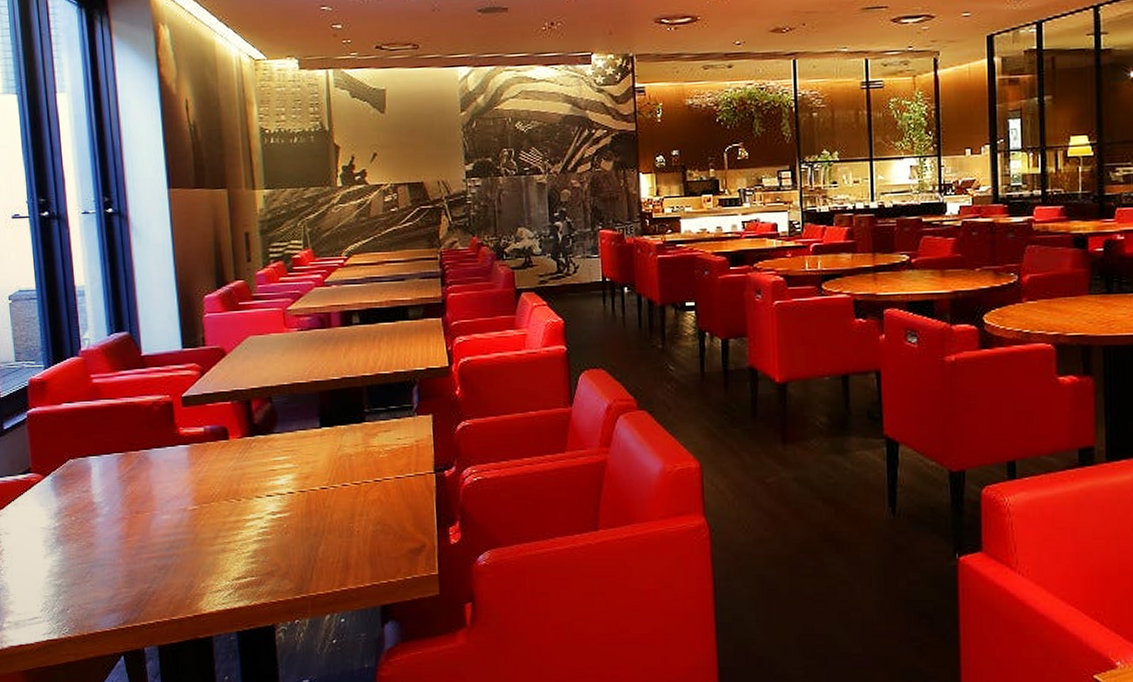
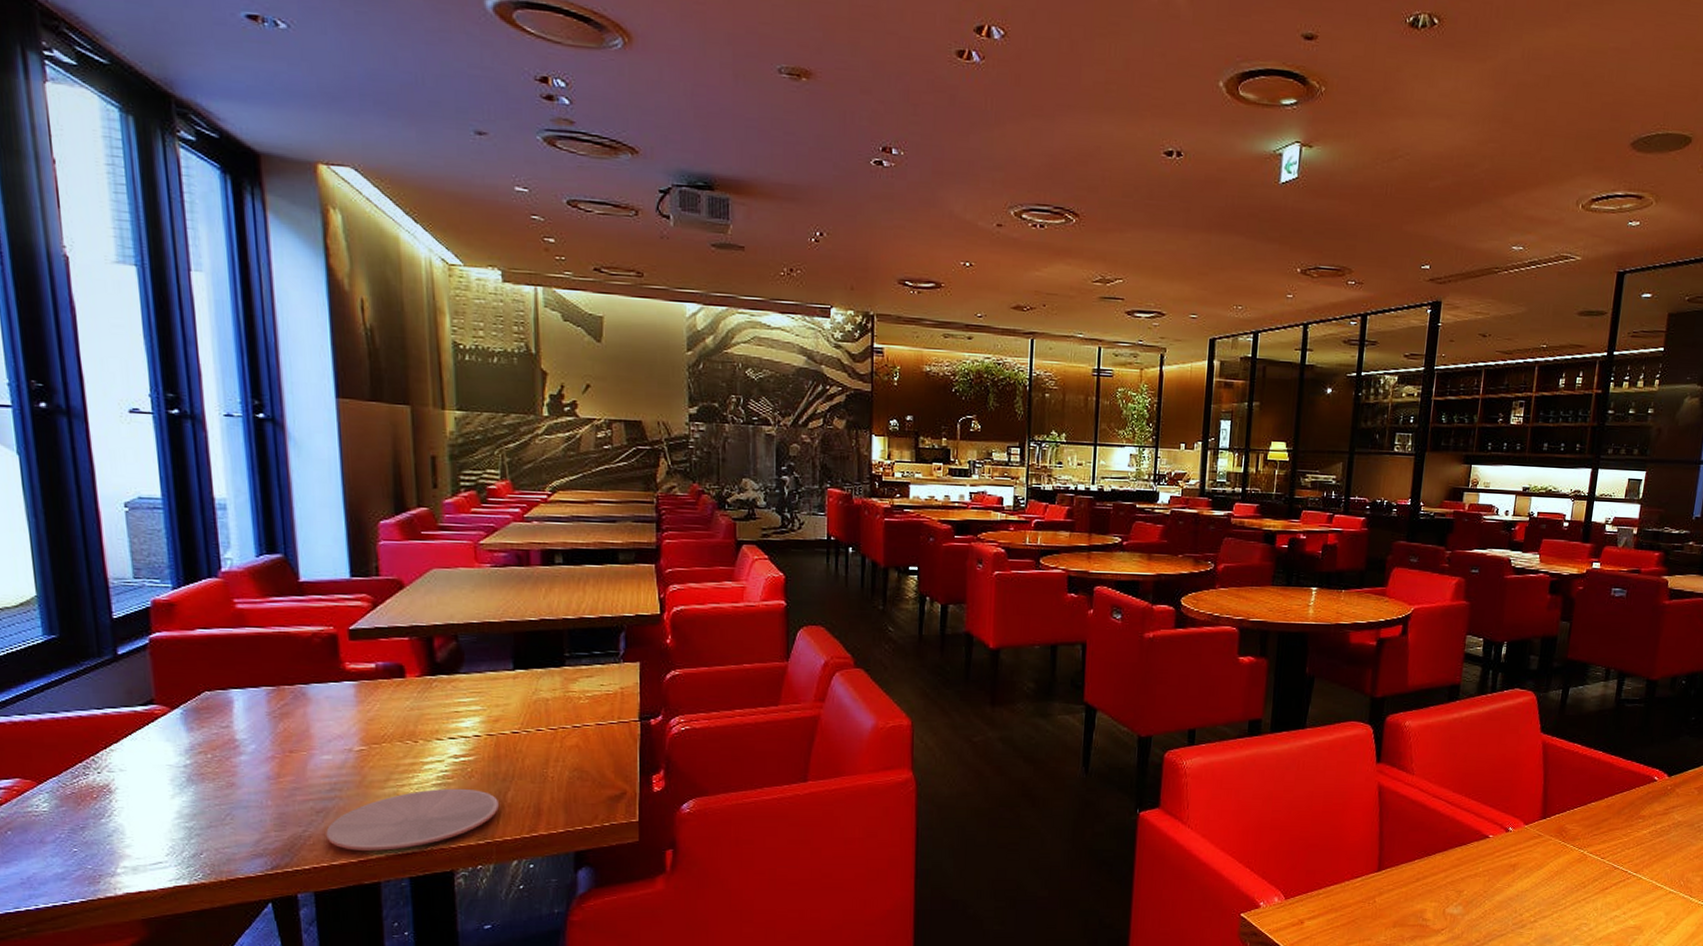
plate: none [166,544,313,606] -> present [326,788,500,851]

